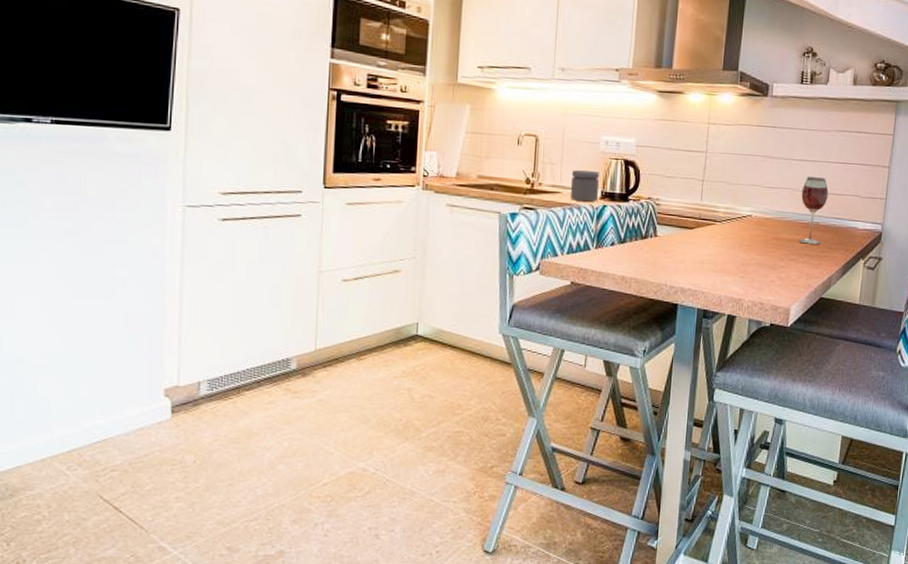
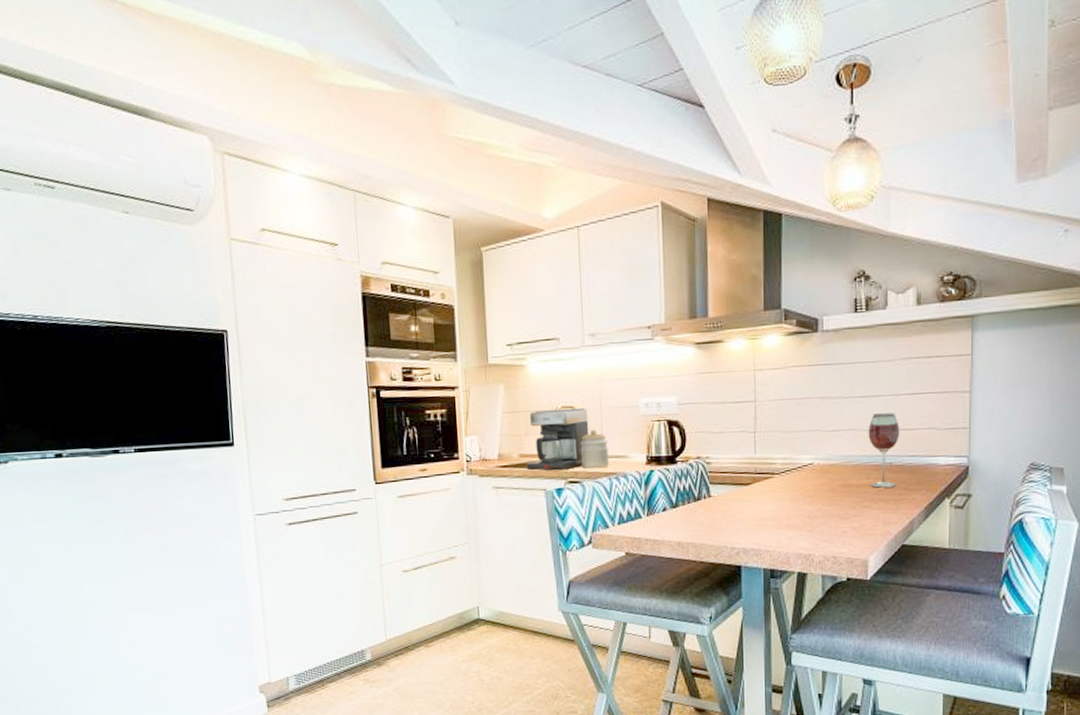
coffee maker: none [483,134,550,196] -> present [526,407,589,471]
jar: none [538,159,567,198] -> present [580,429,610,469]
jar: present [571,170,600,202] -> none [614,435,645,469]

